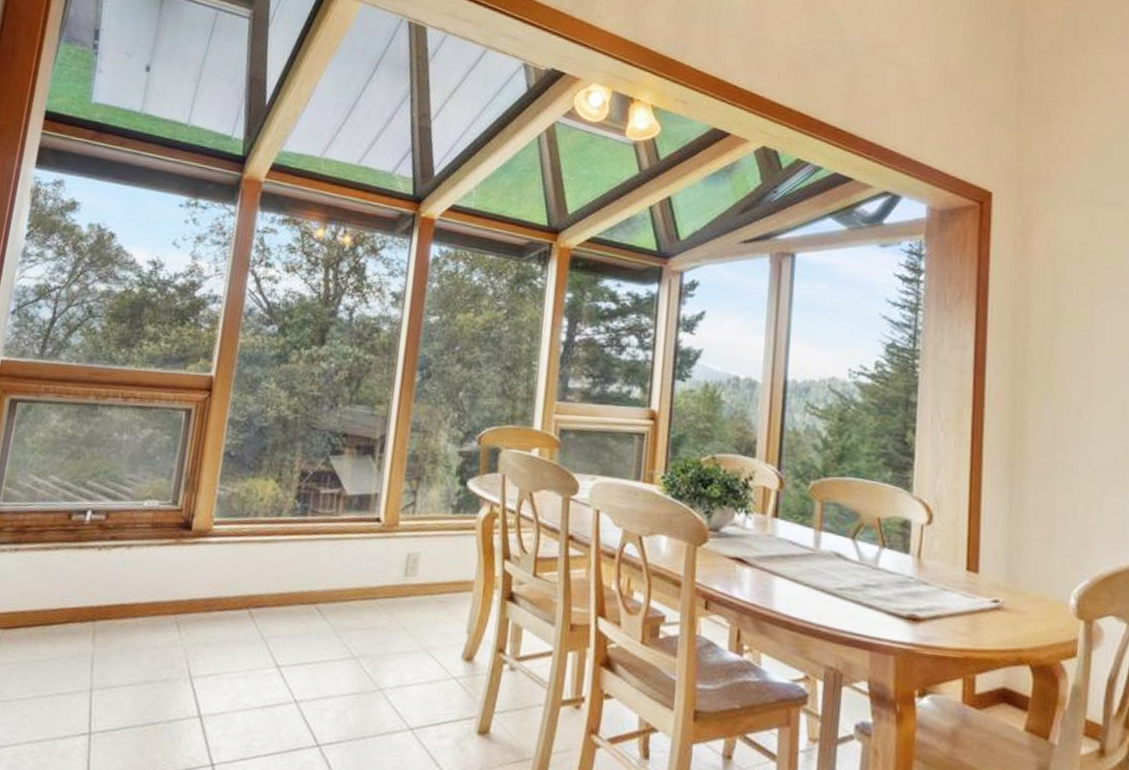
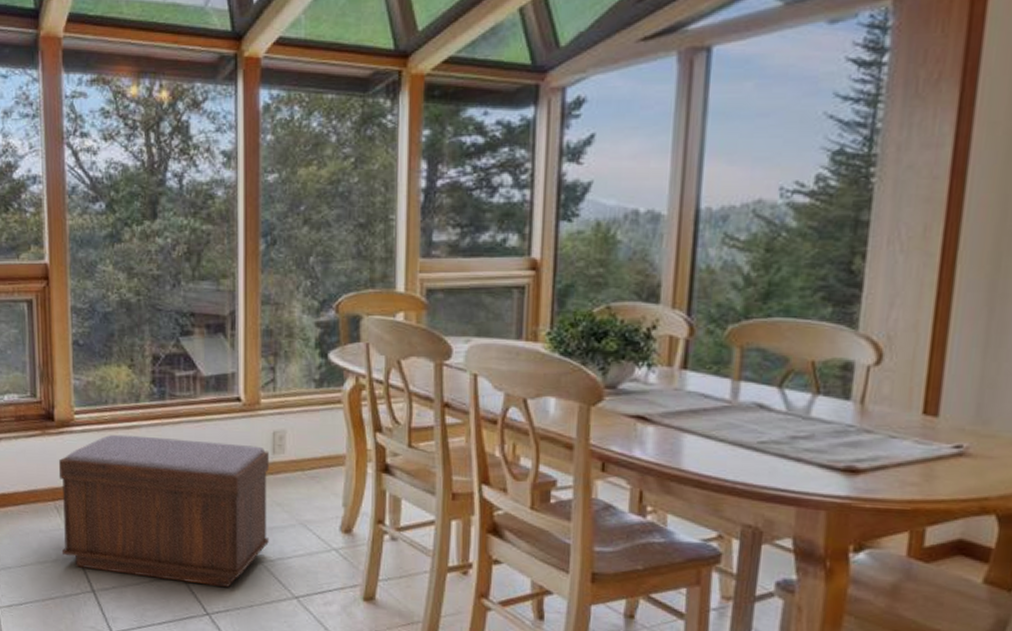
bench: none [173,547,401,716] -> present [58,434,269,587]

